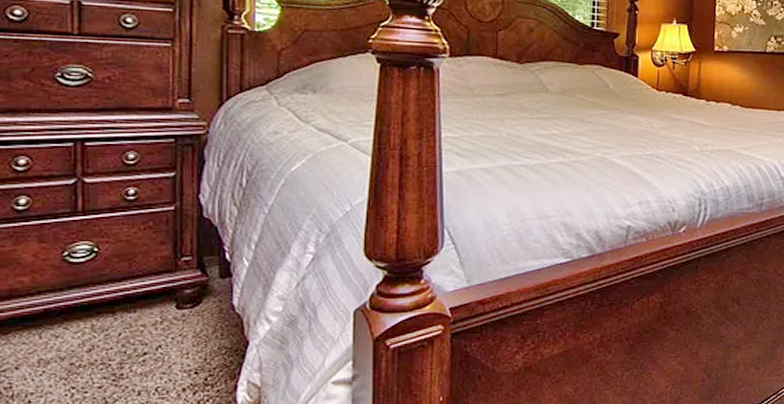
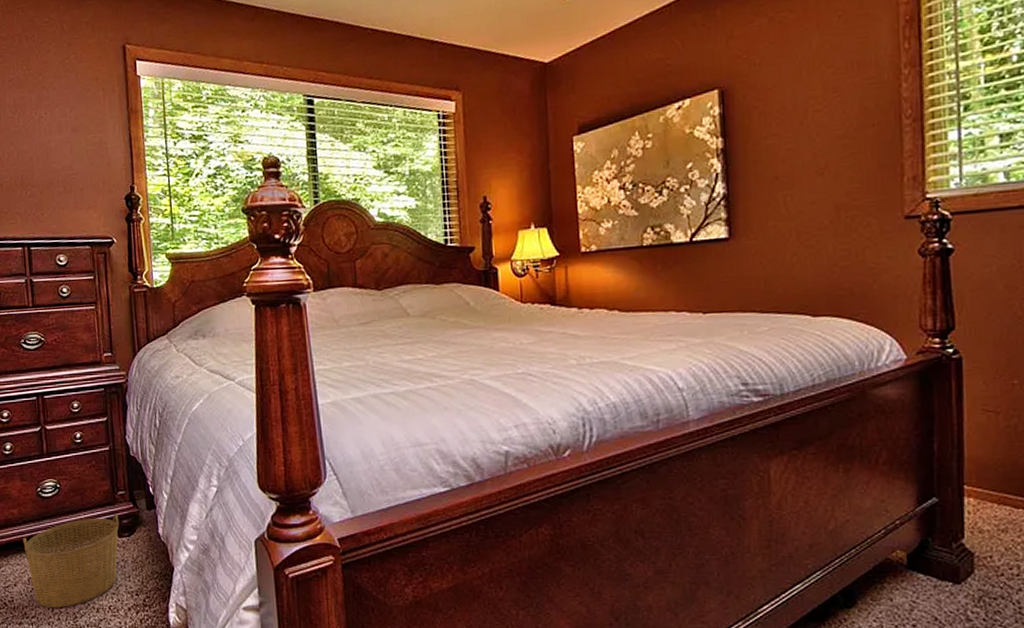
basket: none [34,282,180,394] -> present [23,513,120,609]

